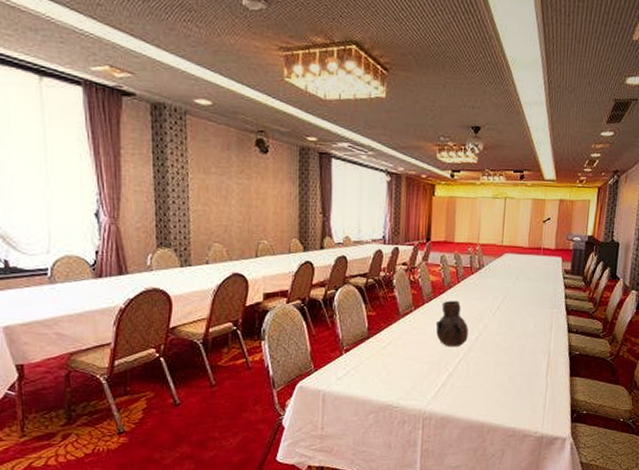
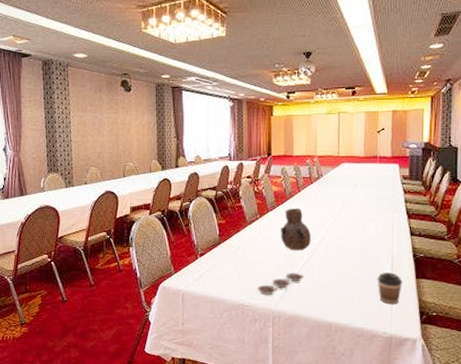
plate: none [408,371,459,396] -> present [257,273,305,296]
coffee cup: none [532,370,557,404] -> present [377,272,402,305]

